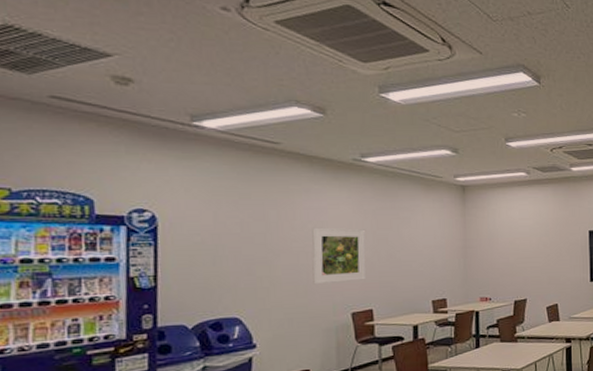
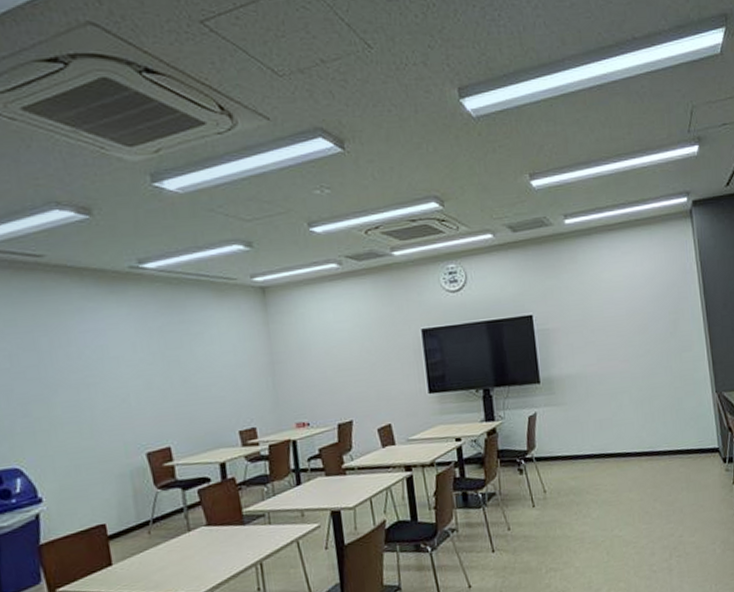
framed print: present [312,227,367,285] -> none [90,351,160,423]

